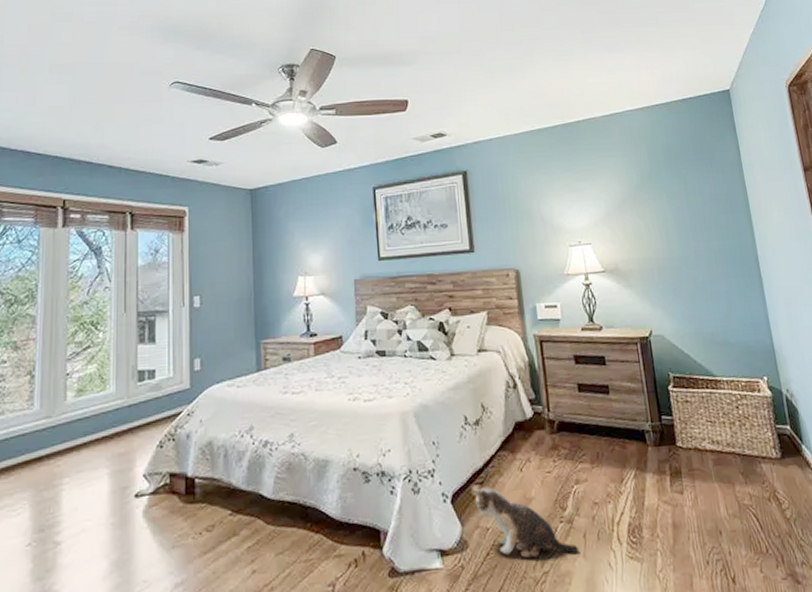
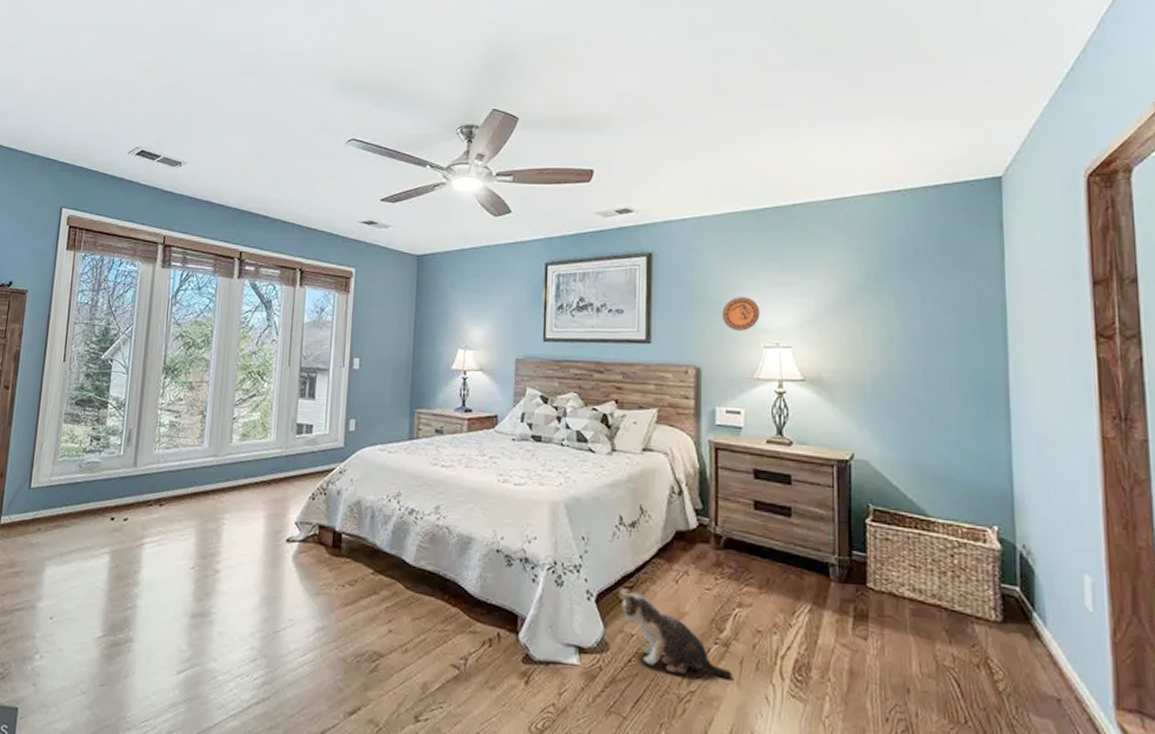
decorative plate: none [531,203,563,234] -> present [721,297,760,331]

